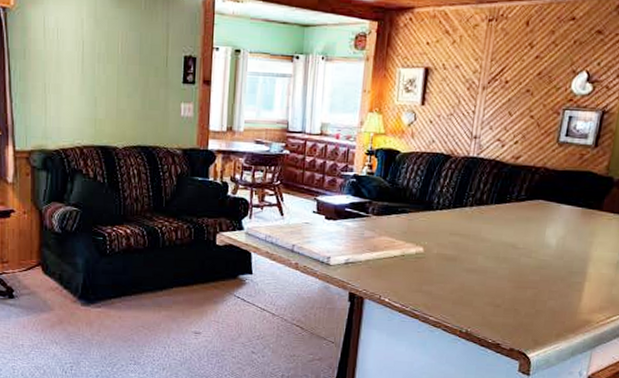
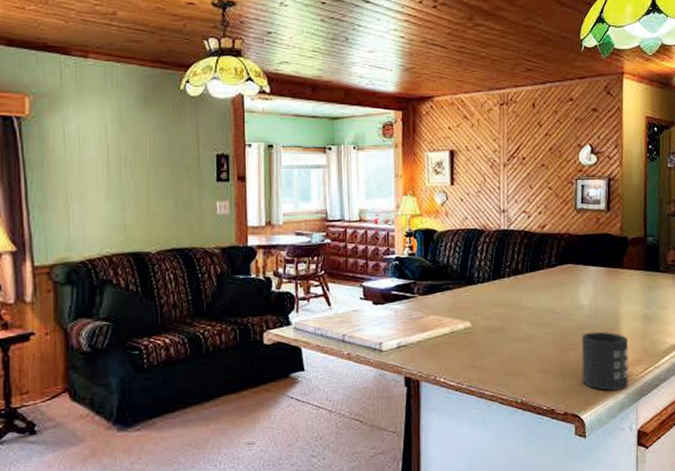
mug: none [535,272,595,335] -> present [581,331,629,391]

